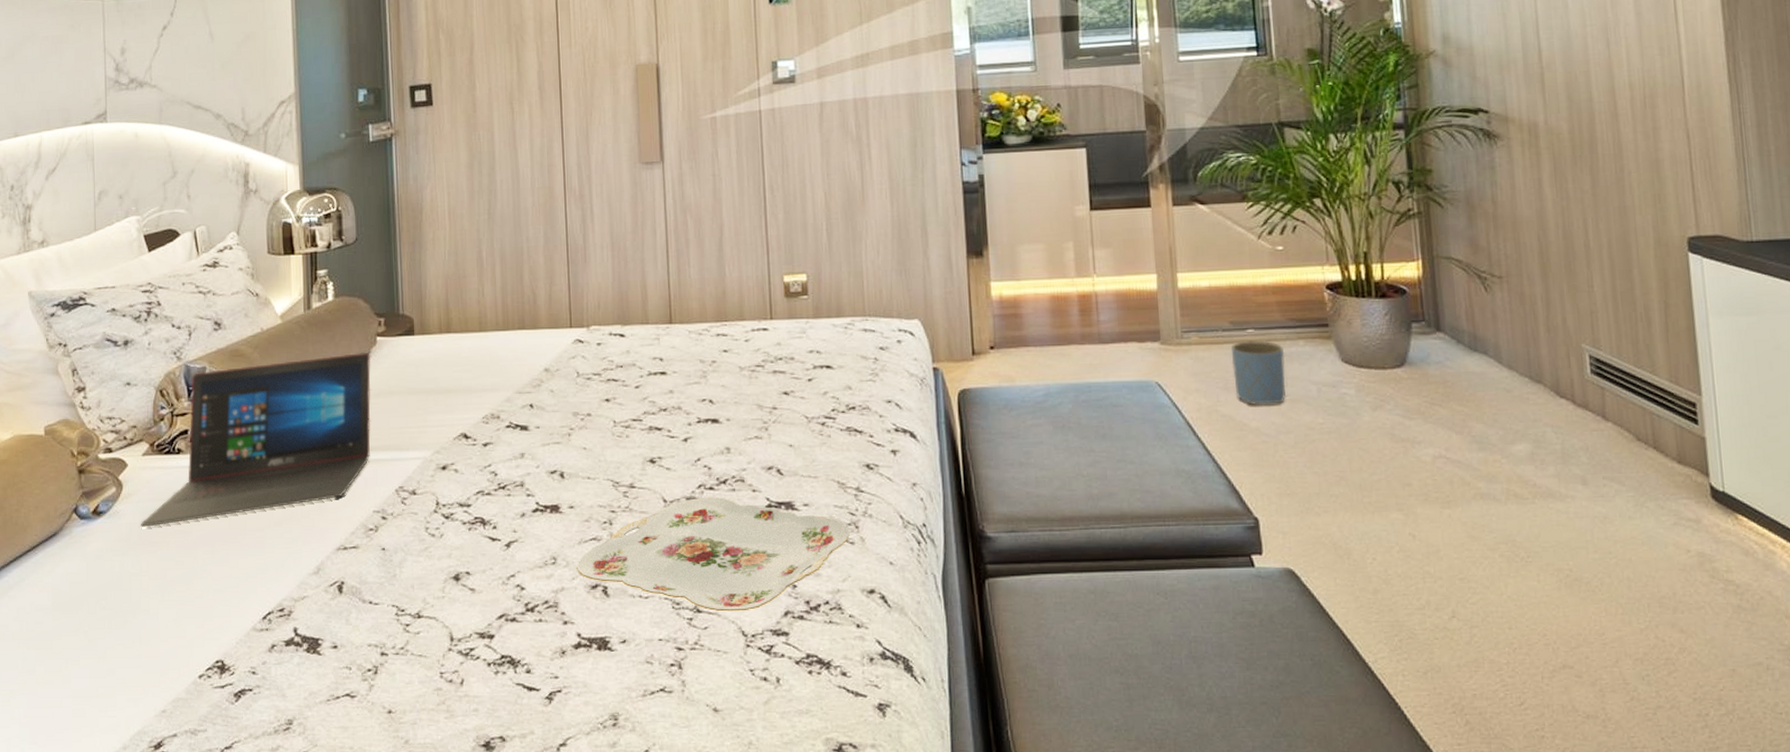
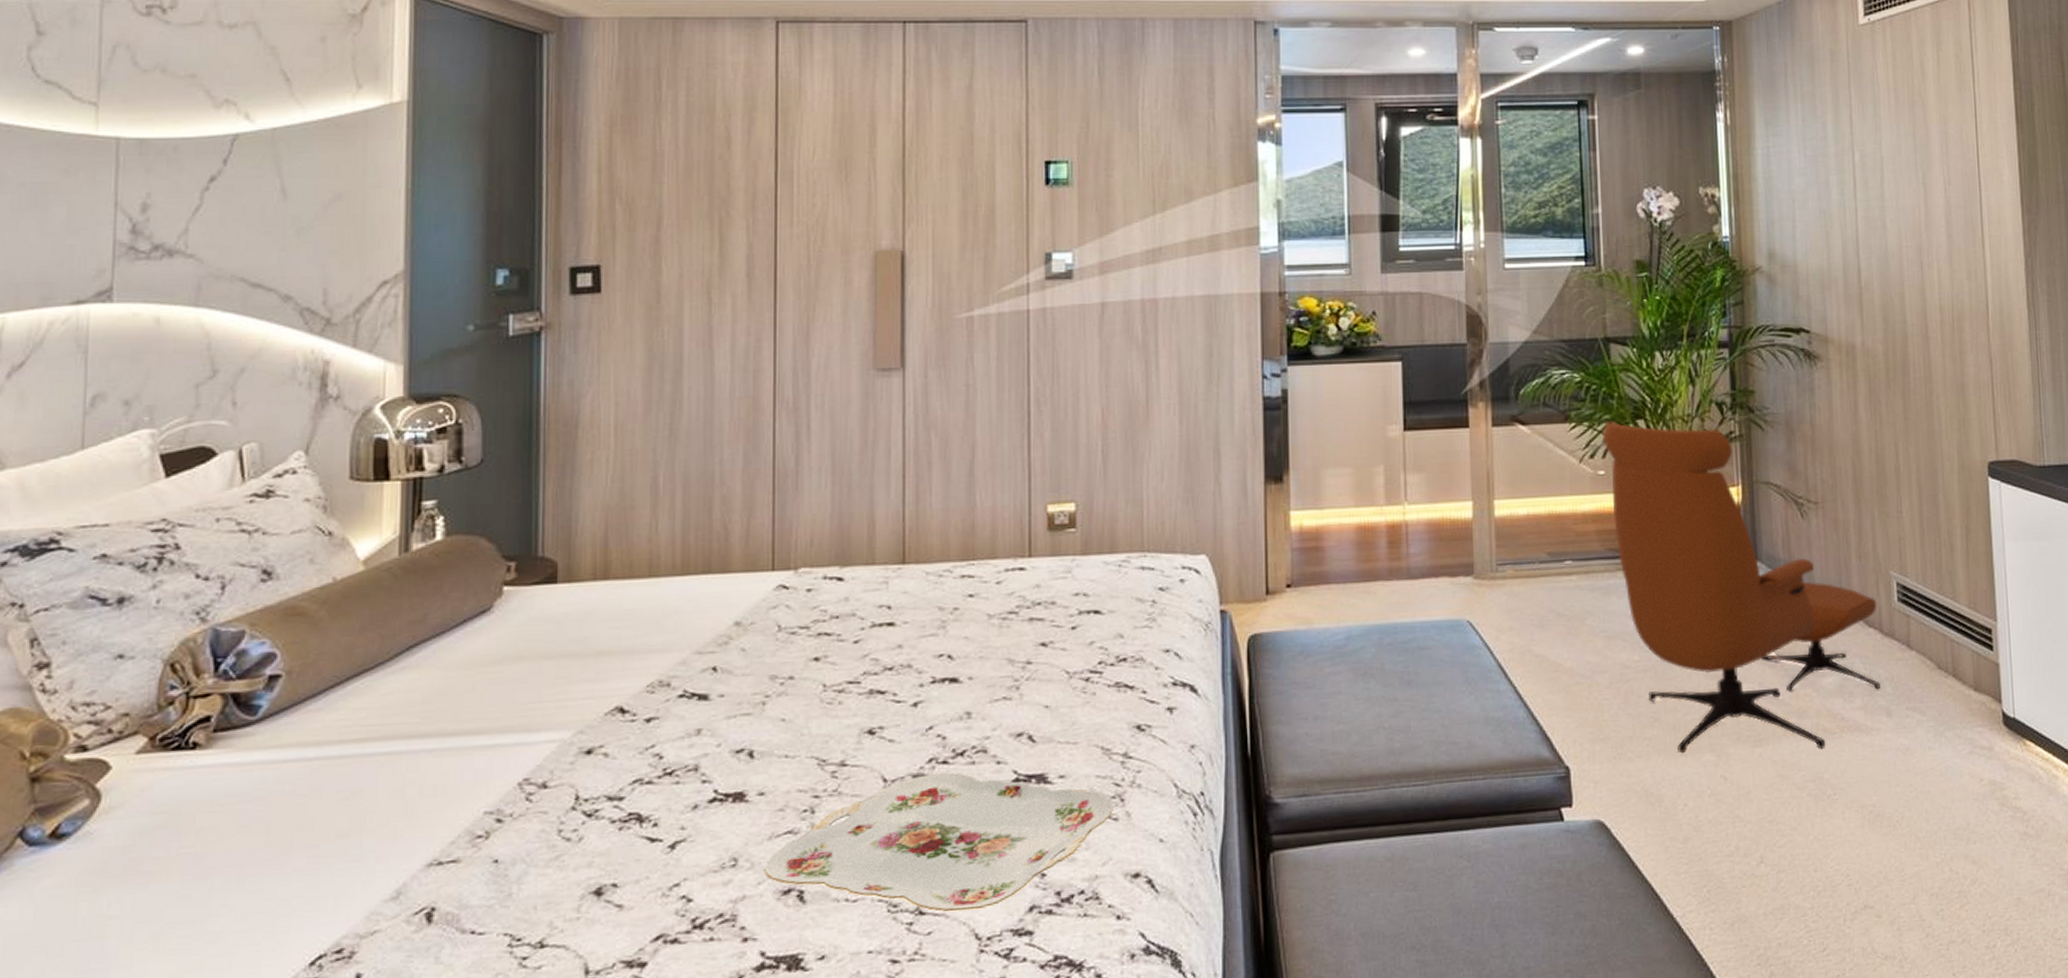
laptop: present [141,353,371,528] -> none [127,607,494,853]
planter: present [1231,340,1286,405] -> none [1548,572,1603,643]
lounge chair: none [1280,199,1574,514] -> present [1603,420,1880,754]

